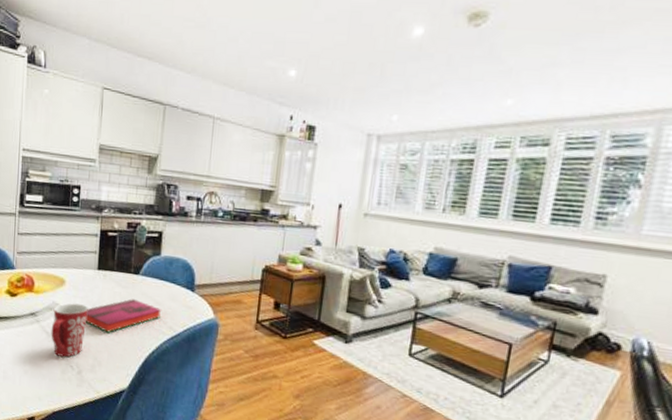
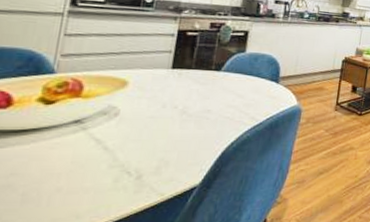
mug: present [51,303,88,357] -> none [102,105,157,164]
hardback book: present [85,299,162,333] -> none [151,95,245,131]

